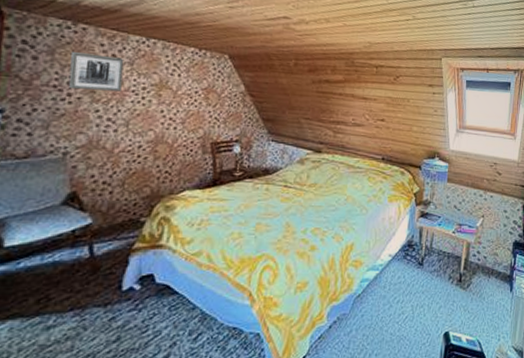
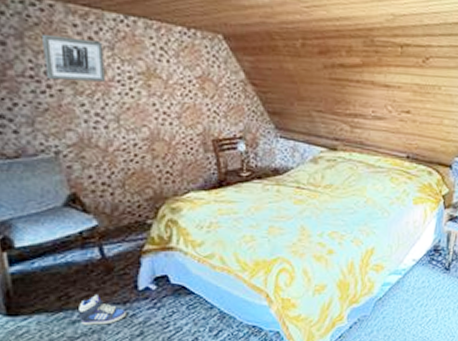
sneaker: none [54,297,107,331] -> present [78,295,127,325]

